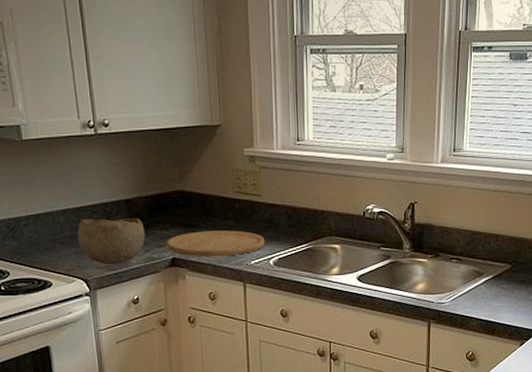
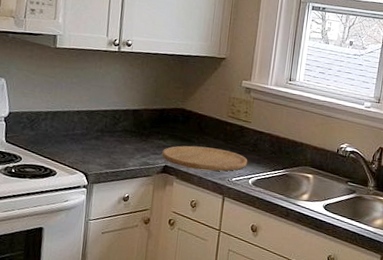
bowl: present [77,218,146,264] -> none [86,121,146,164]

